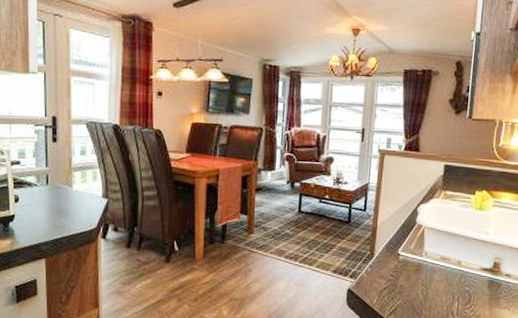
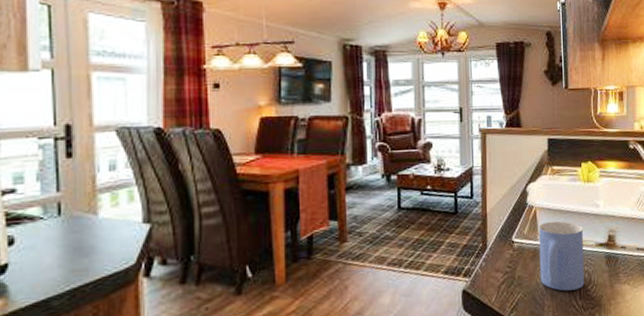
mug: none [420,241,469,306] -> present [538,221,585,291]

